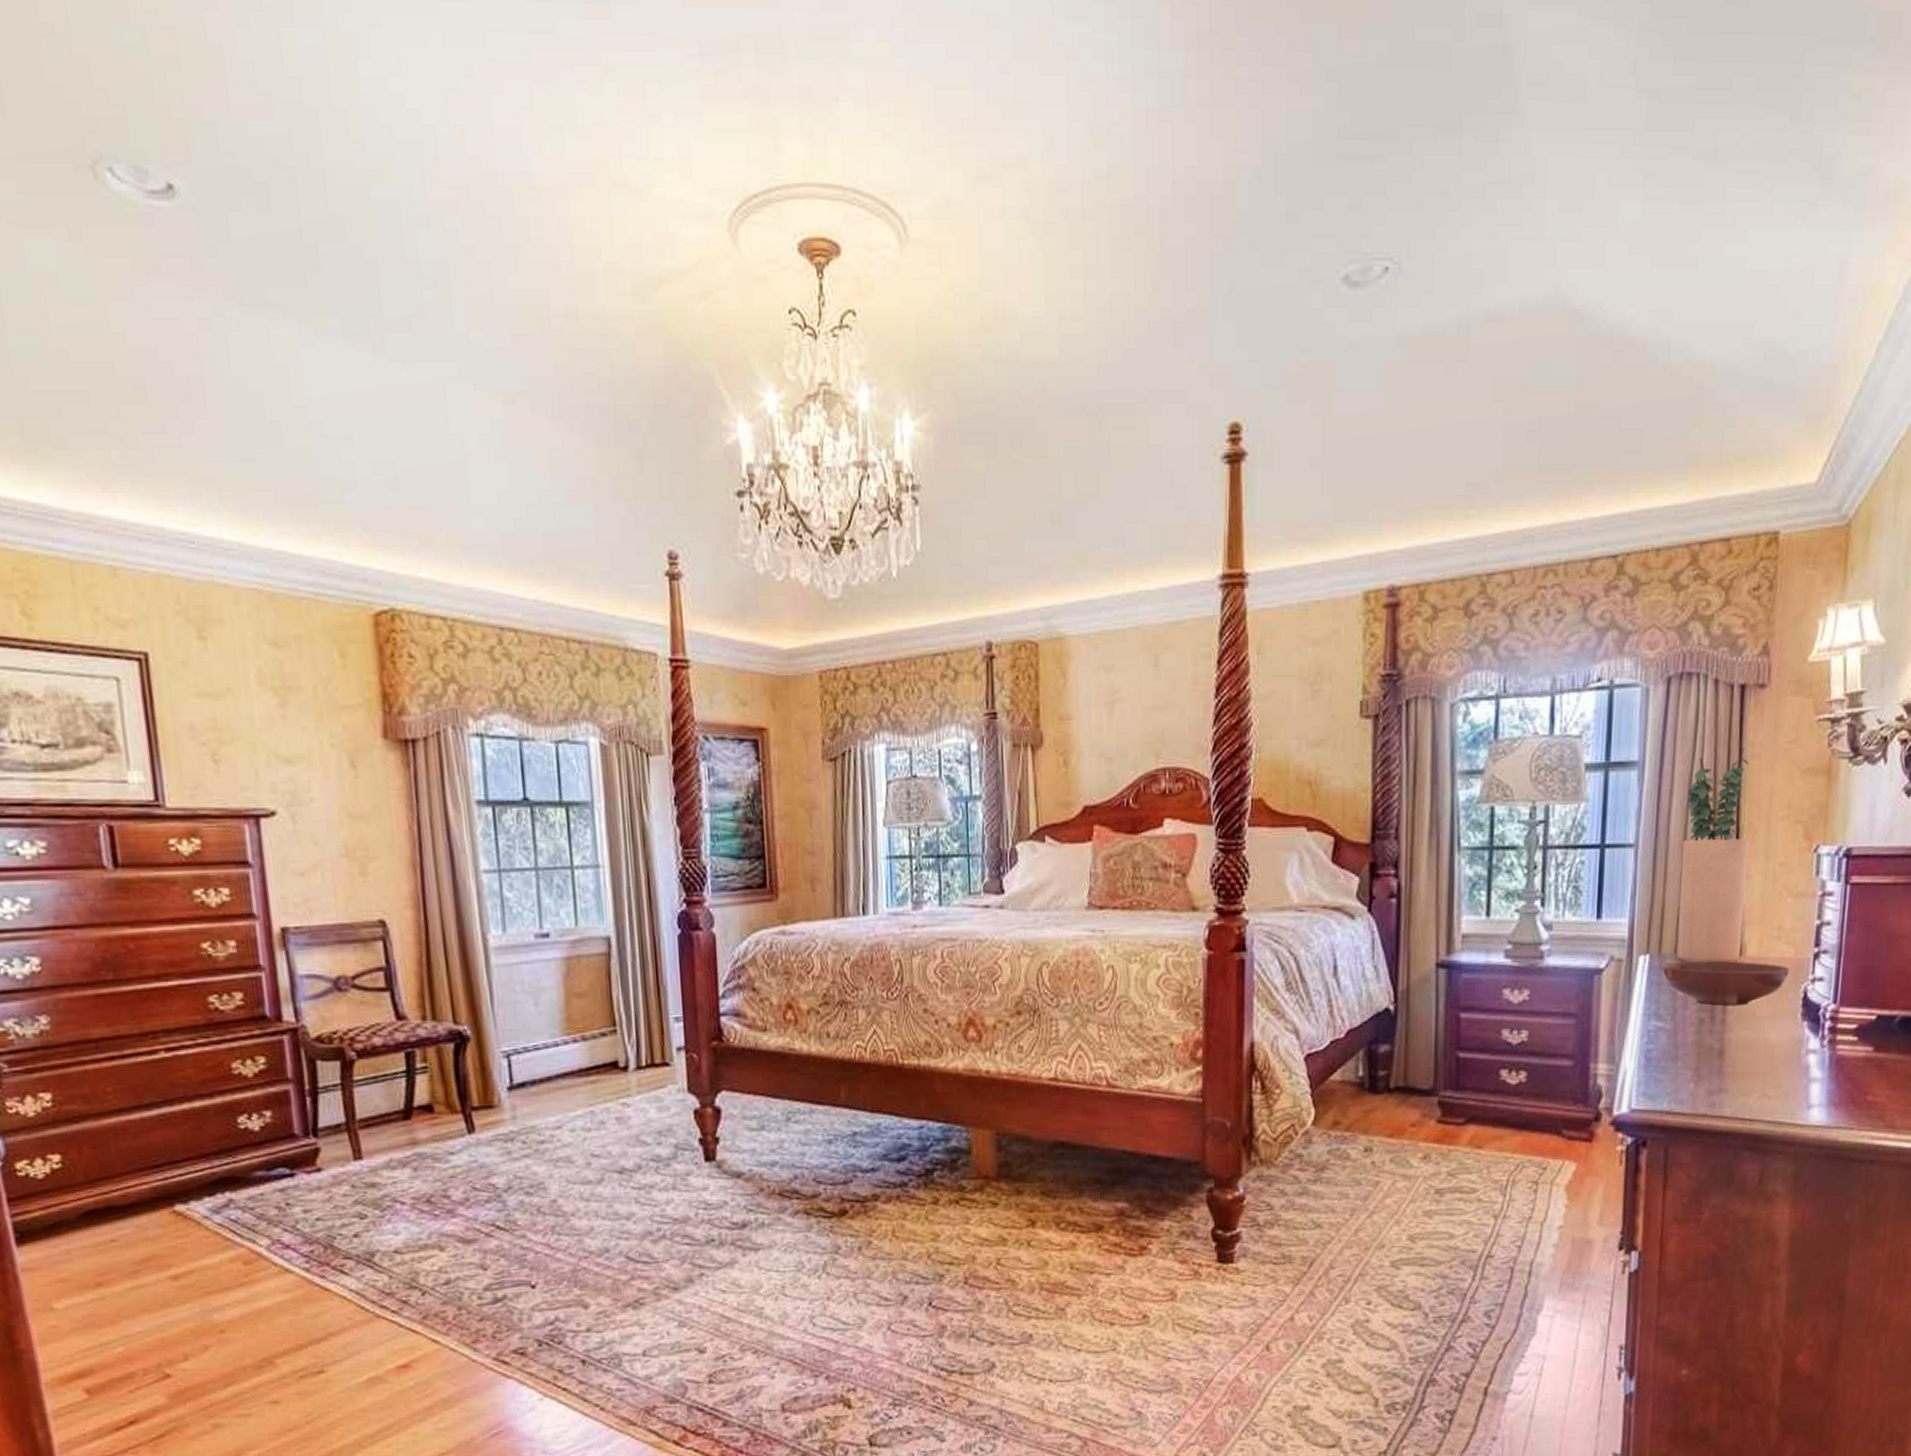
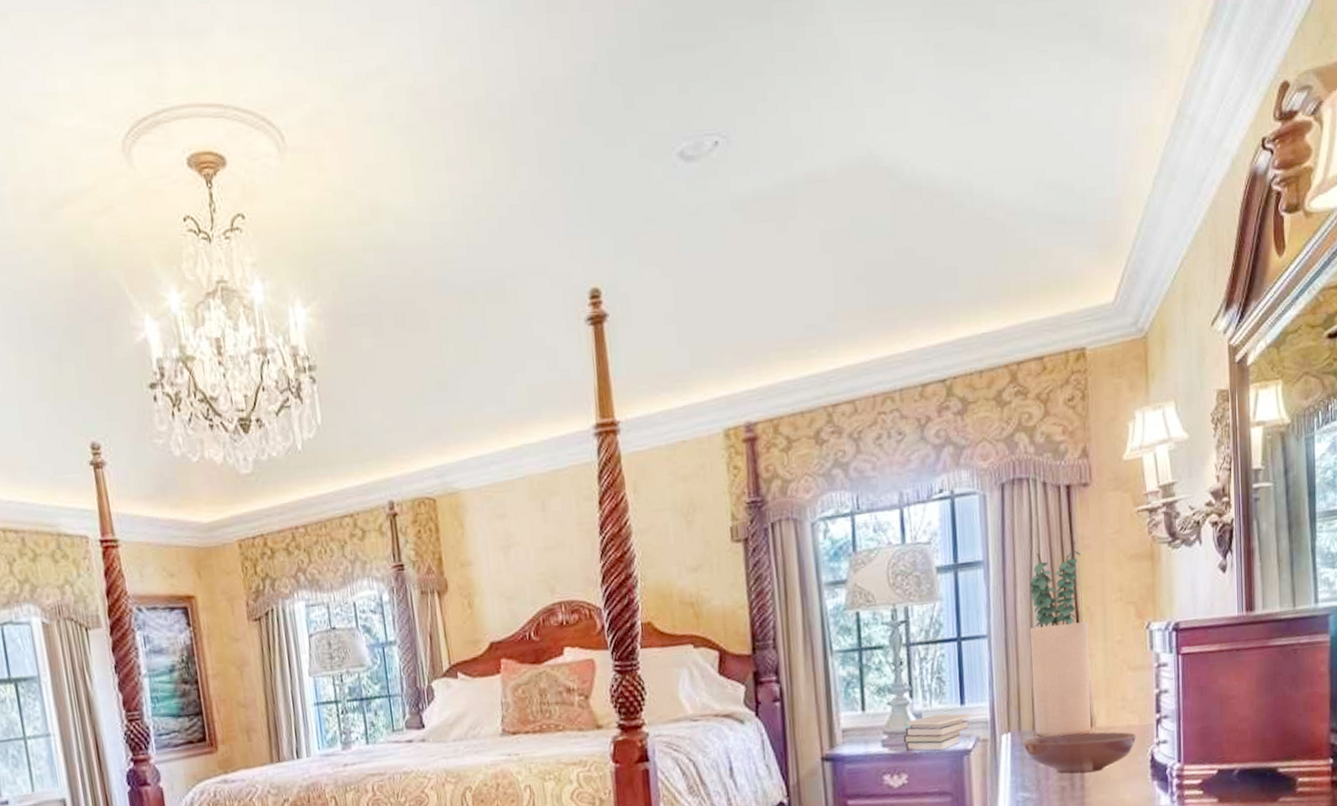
books: none [1530,927,1605,969] -> present [904,714,970,752]

